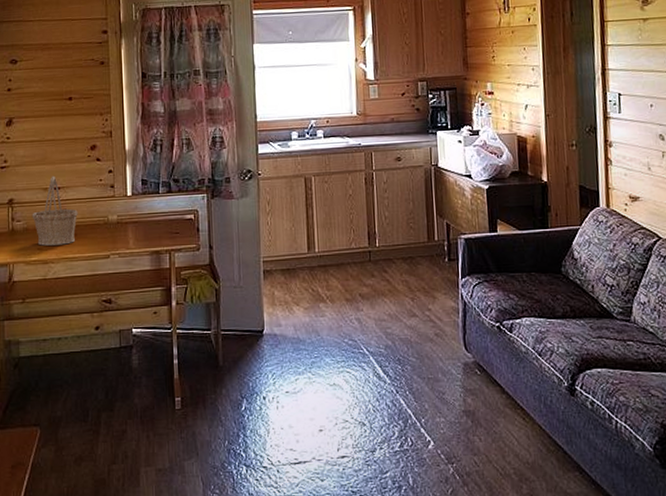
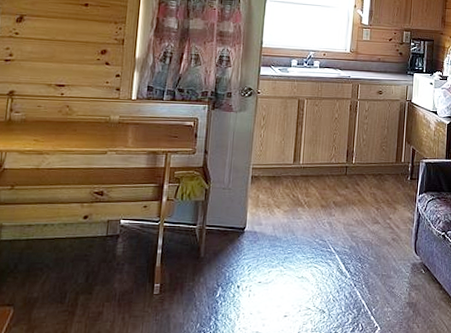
basket: present [32,175,78,246] -> none [31,73,80,138]

